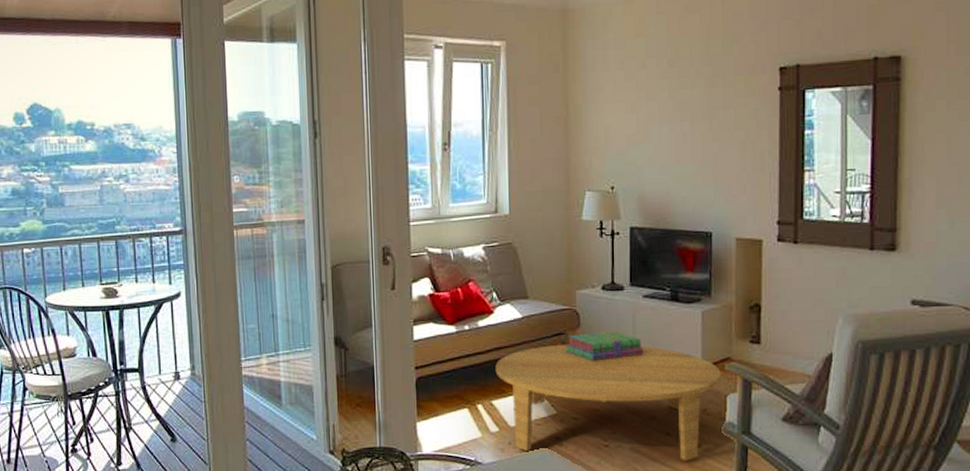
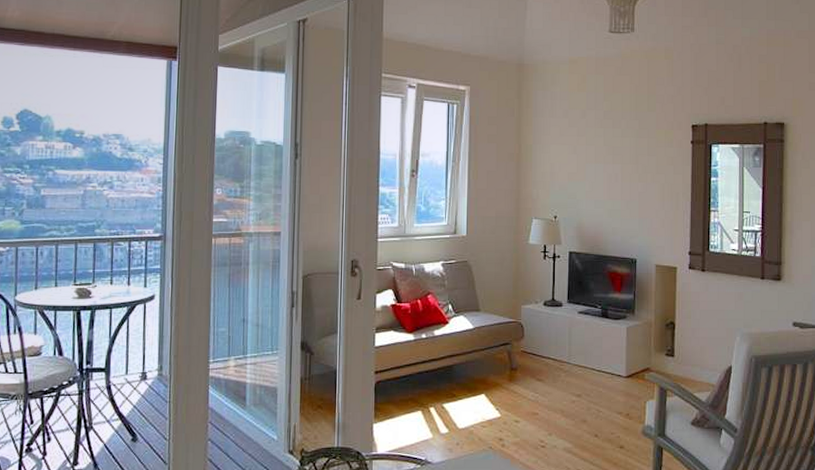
coffee table: present [495,344,721,461] -> none [448,353,641,460]
stack of books: present [565,331,644,361] -> none [510,342,578,369]

